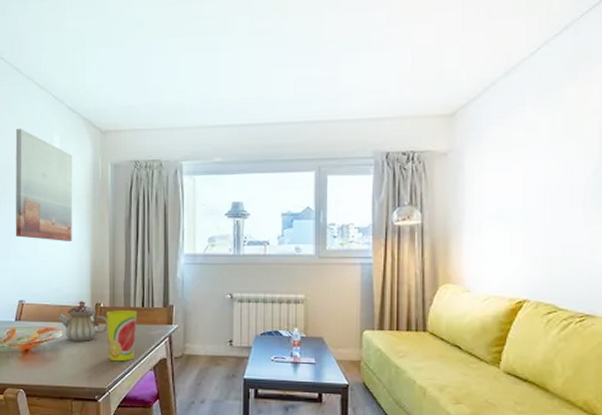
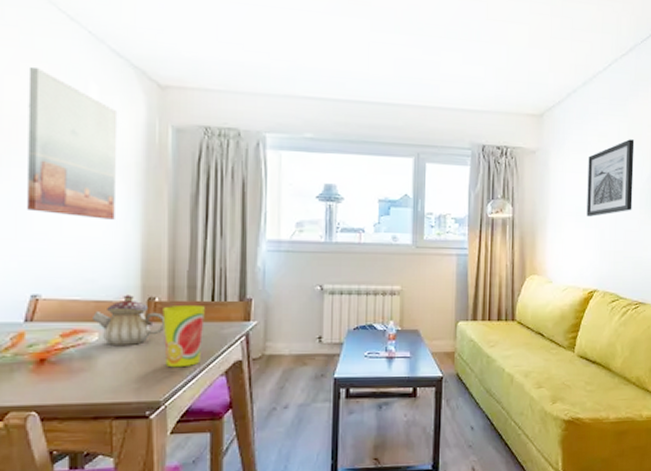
wall art: none [512,128,575,219] -> present [586,139,635,216]

